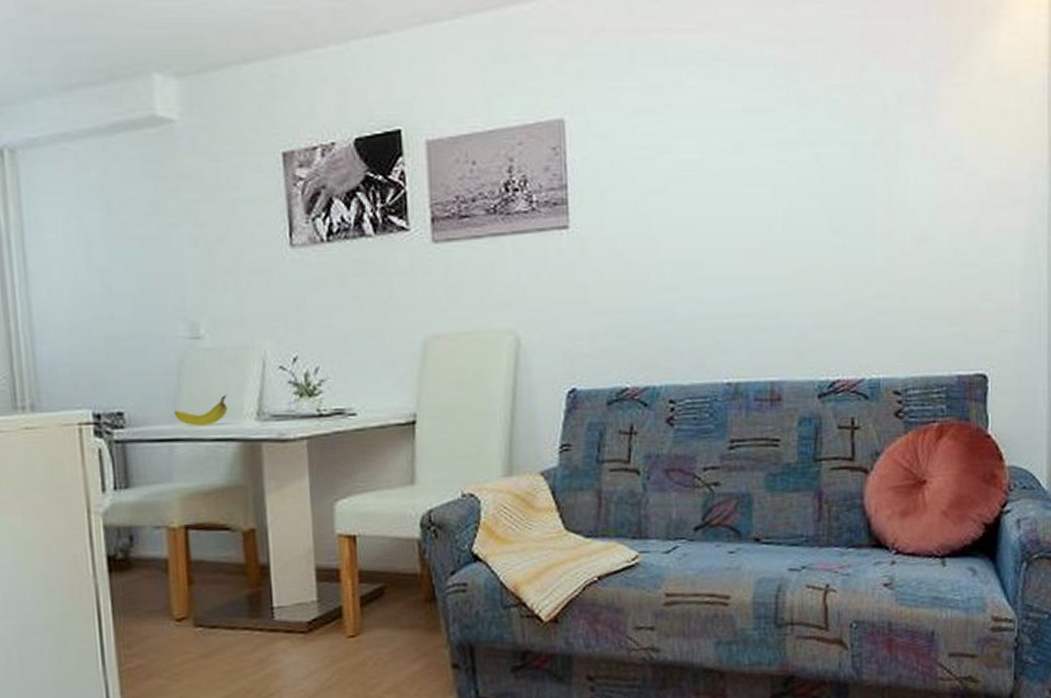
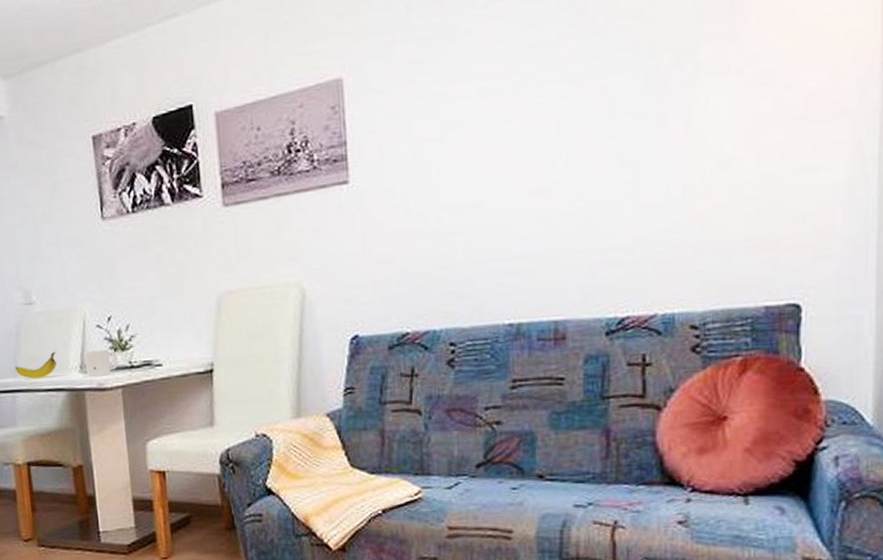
mug: none [262,394,304,427] -> present [84,349,118,378]

